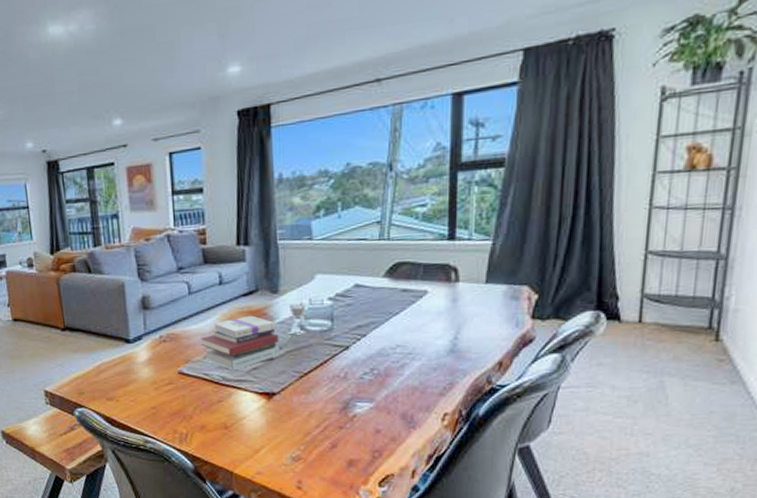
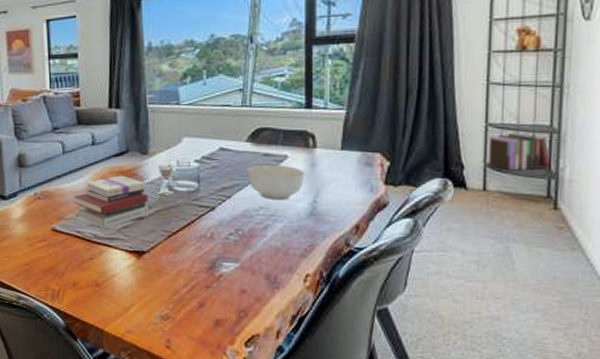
bowl: none [383,300,446,338] -> present [247,164,305,200]
books: none [645,261,715,302] -> present [487,133,551,171]

